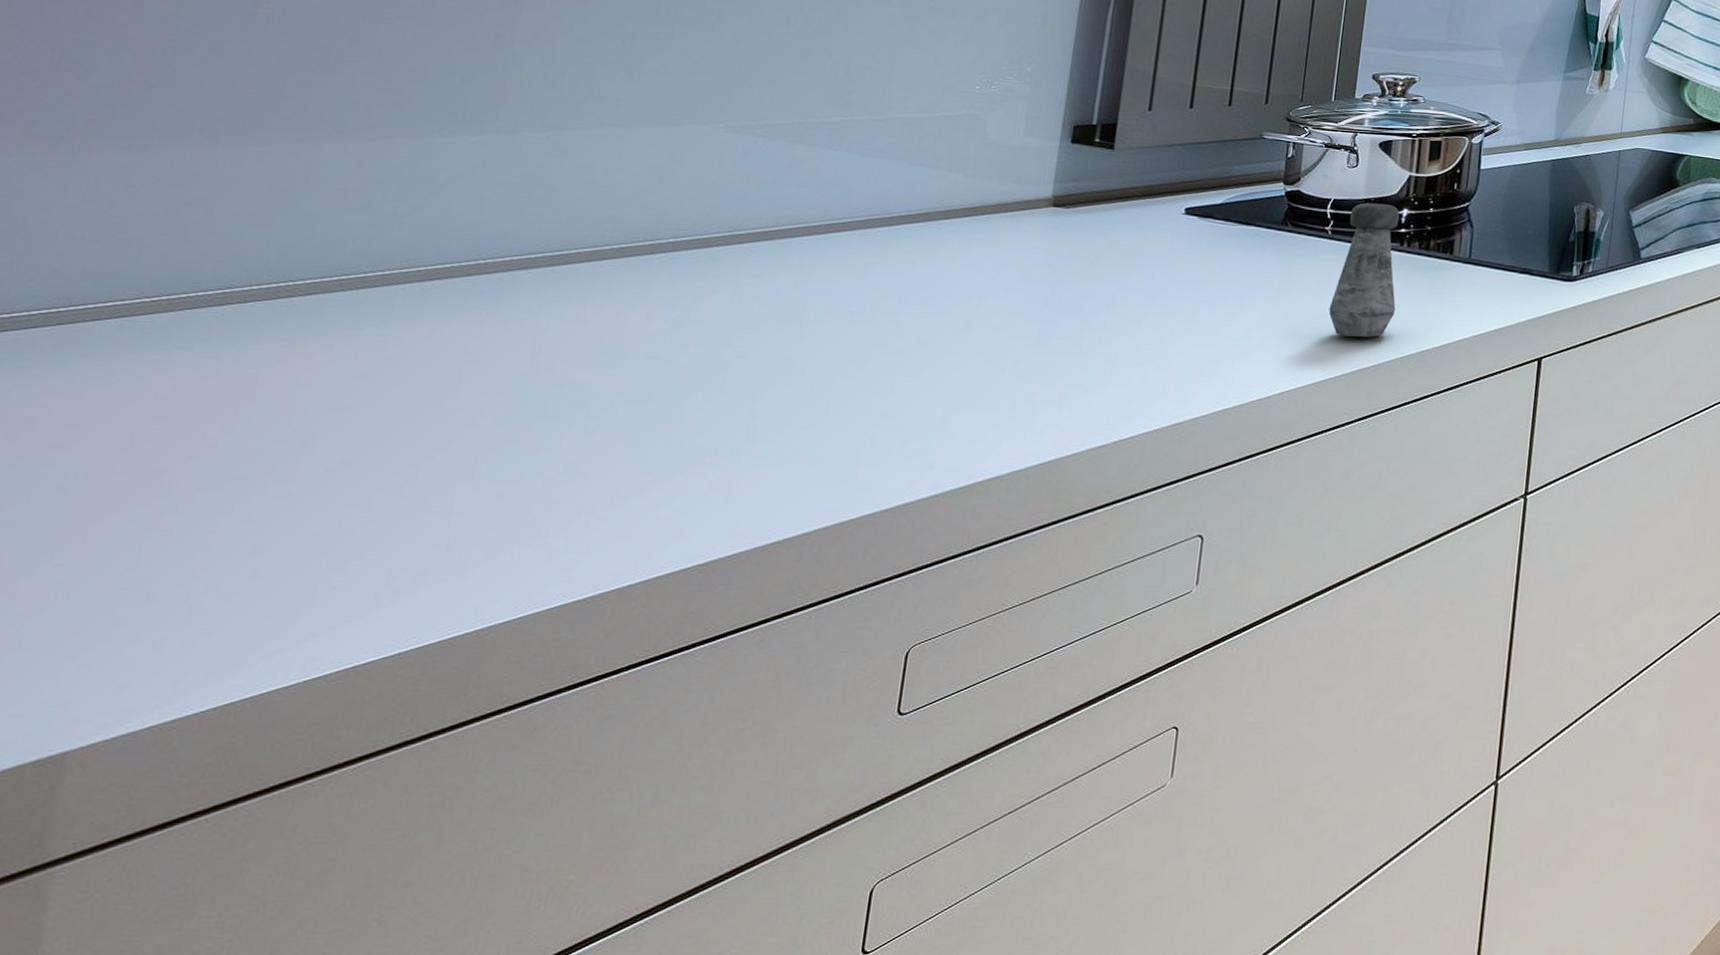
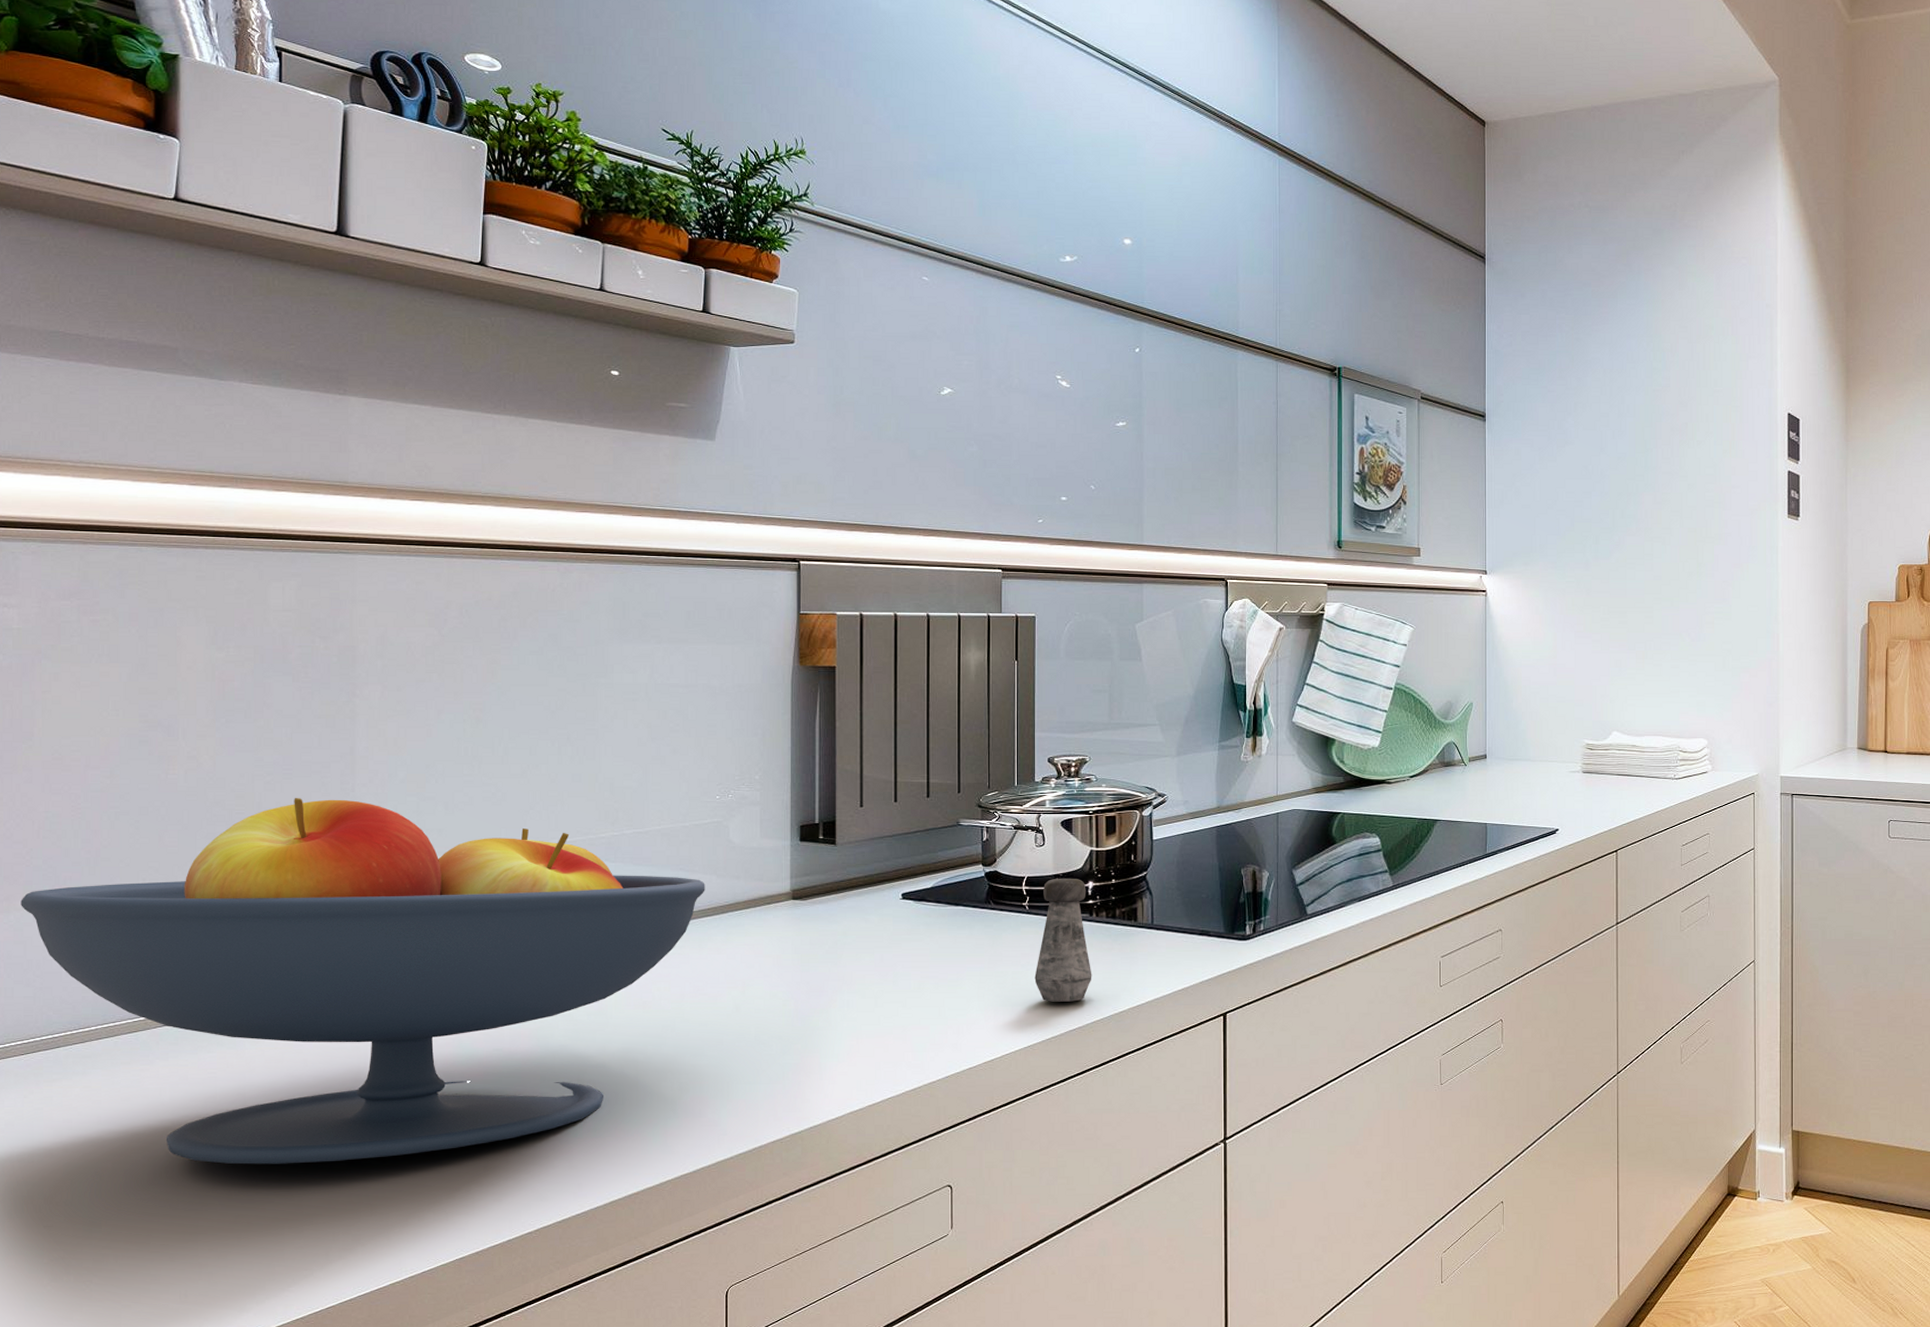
fruit bowl: none [14,48,949,484] -> present [21,798,705,1165]

